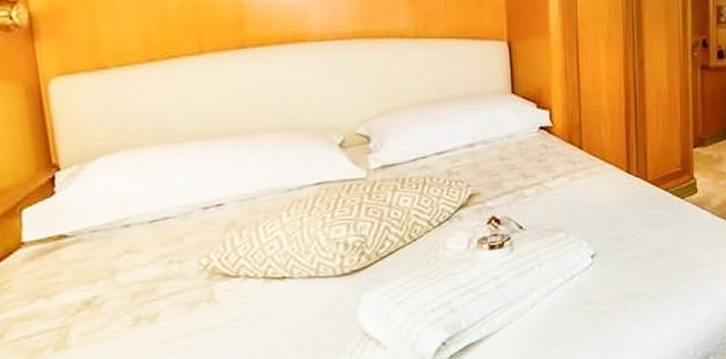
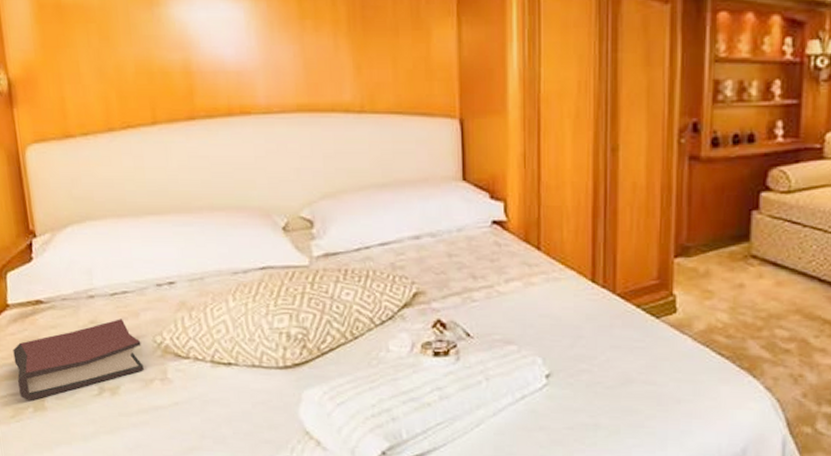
hardback book: none [28,245,188,341] -> present [13,319,144,401]

